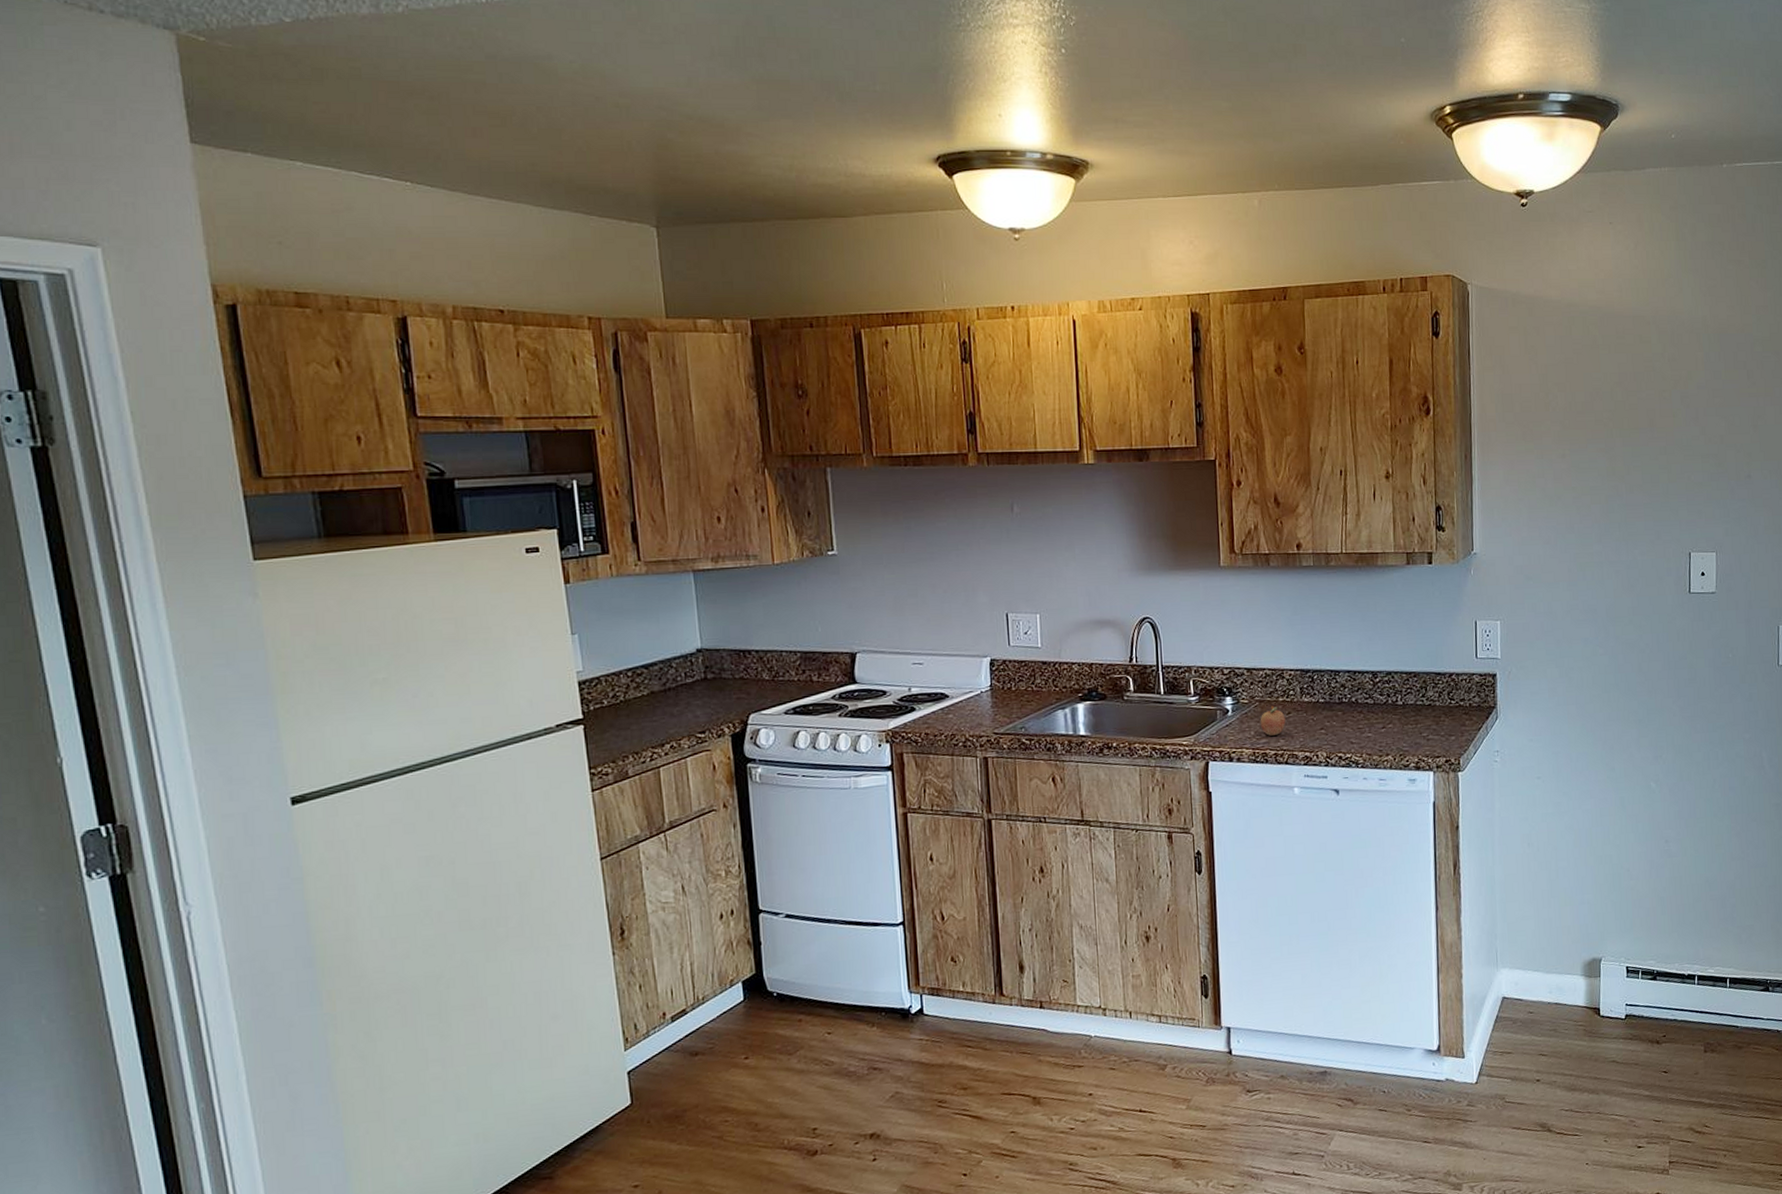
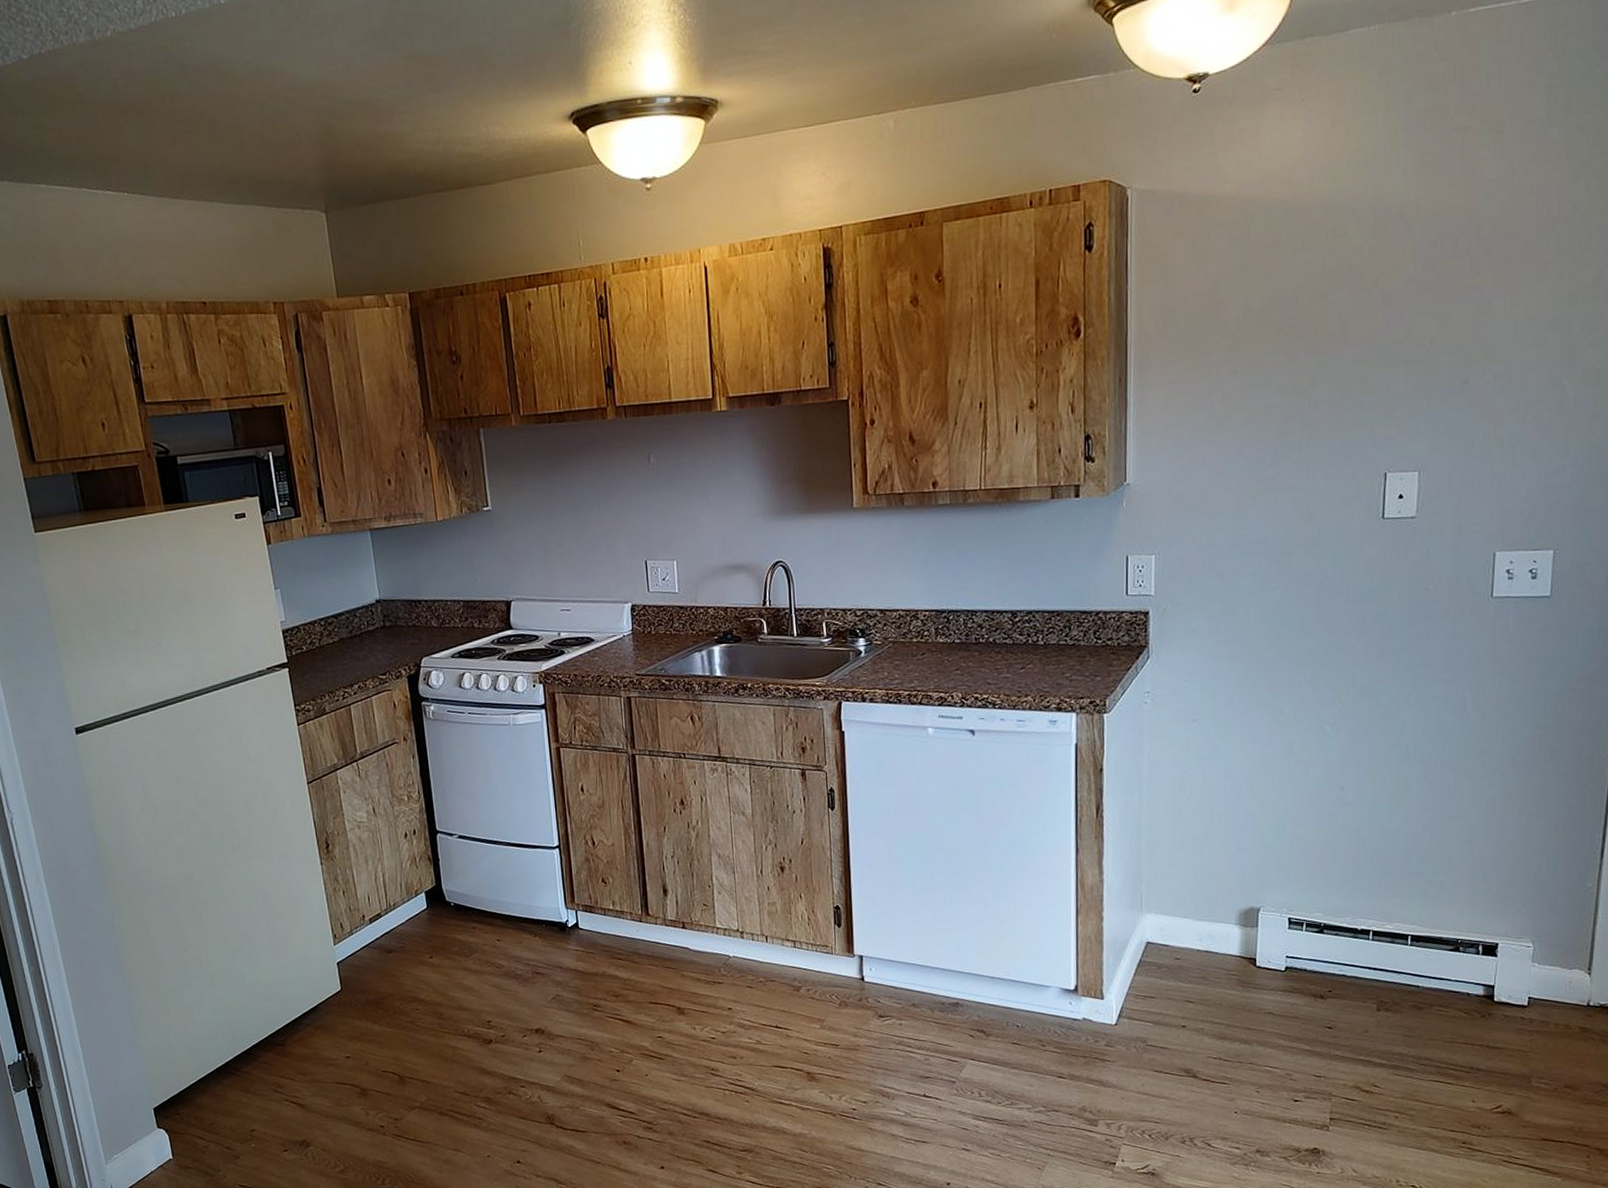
fruit: present [1260,706,1286,736] -> none [893,646,920,677]

